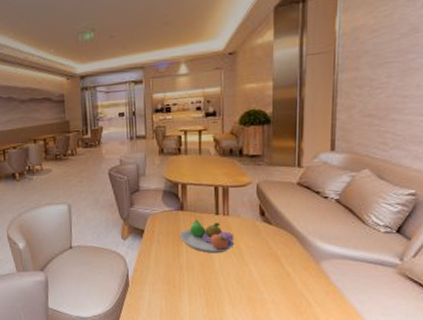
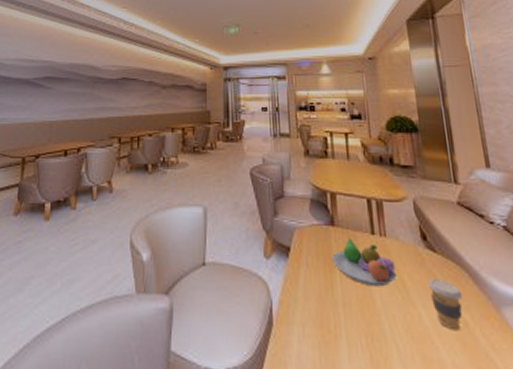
coffee cup: none [260,244,289,279] -> present [427,279,463,329]

